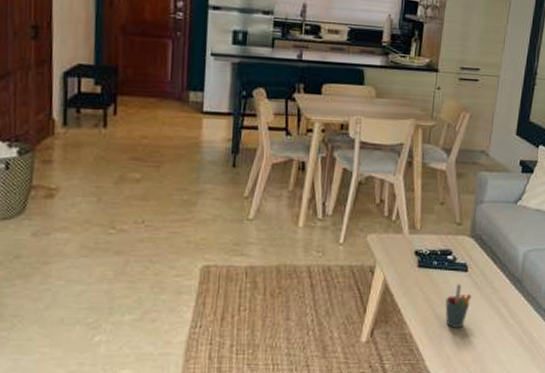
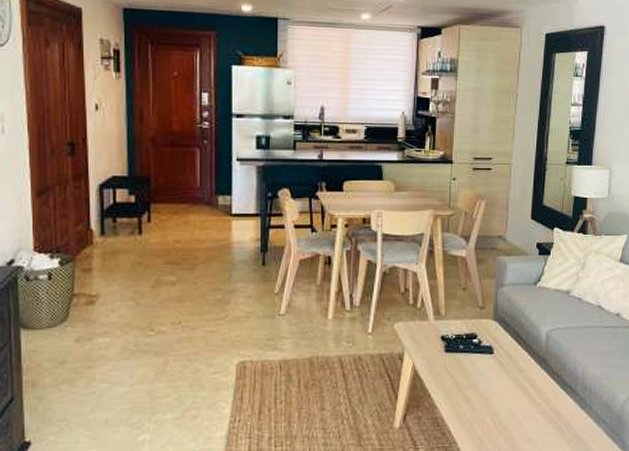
pen holder: present [445,284,472,328] -> none [474,366,499,409]

